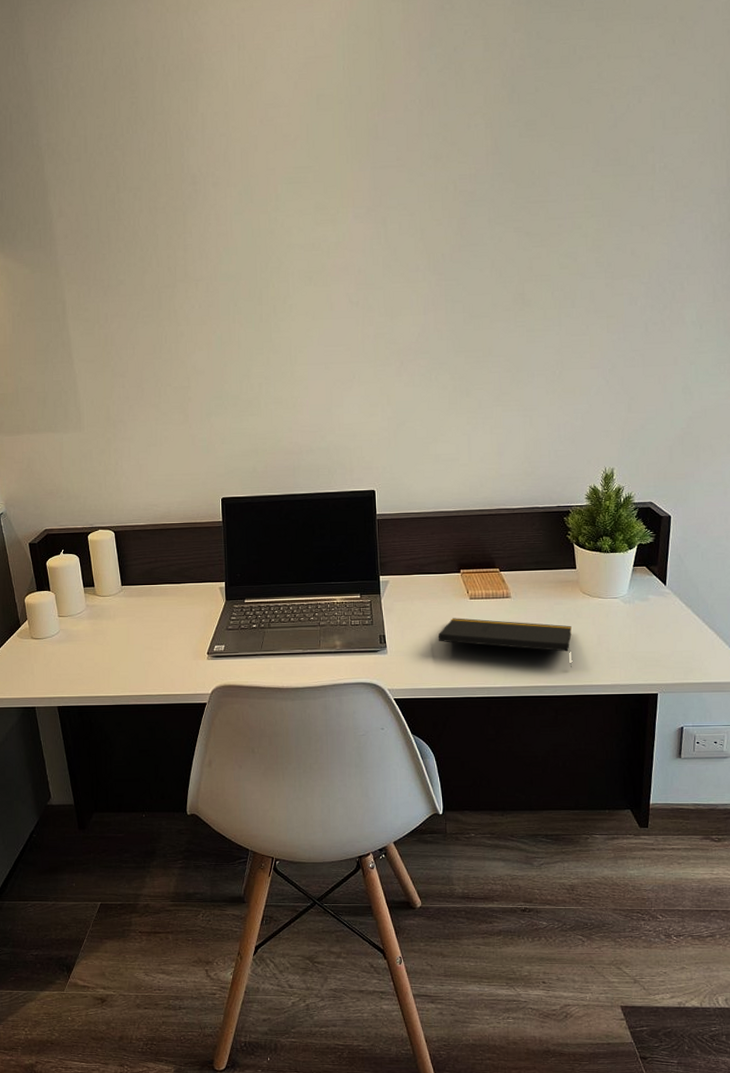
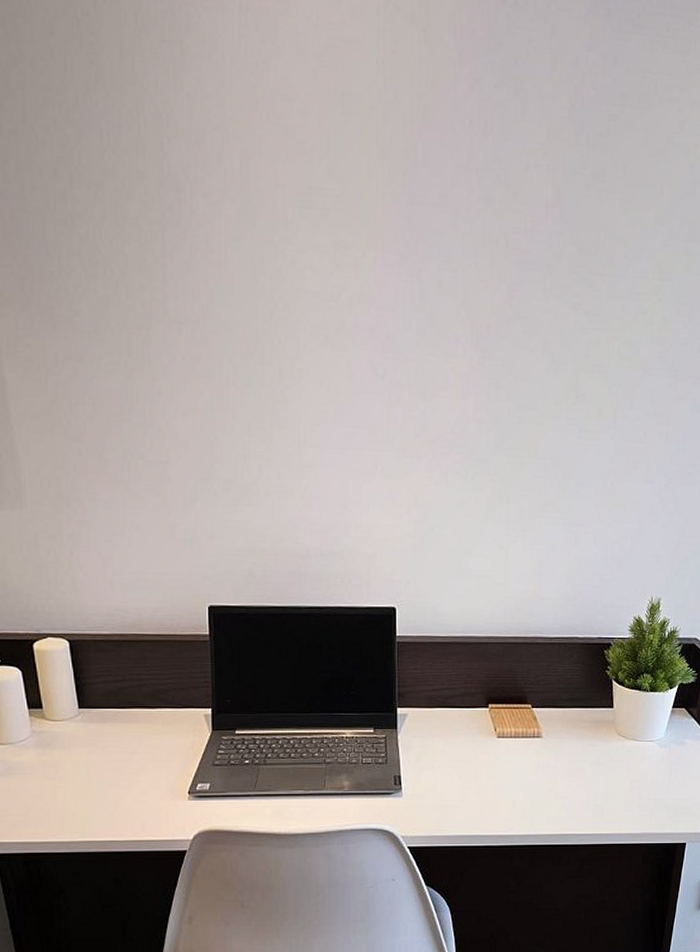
notepad: present [438,618,572,667] -> none [460,758,604,814]

